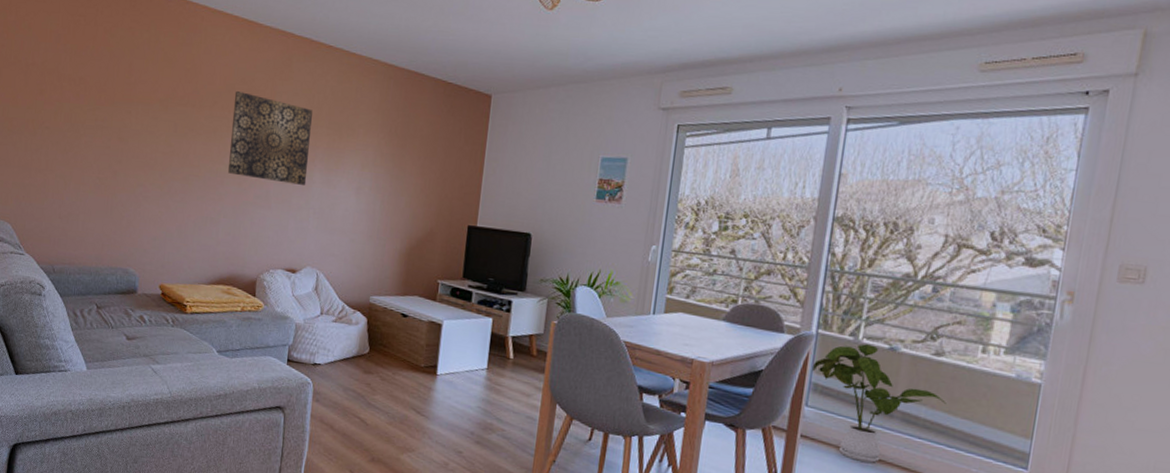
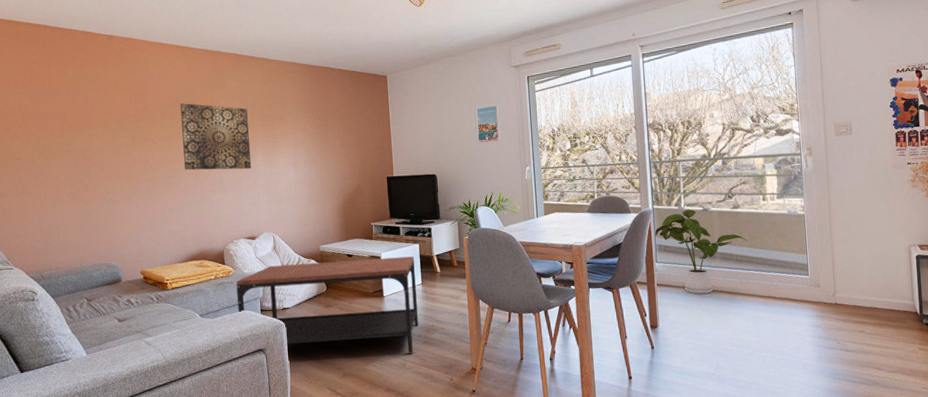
coffee table: none [261,308,483,452] -> present [236,256,419,353]

